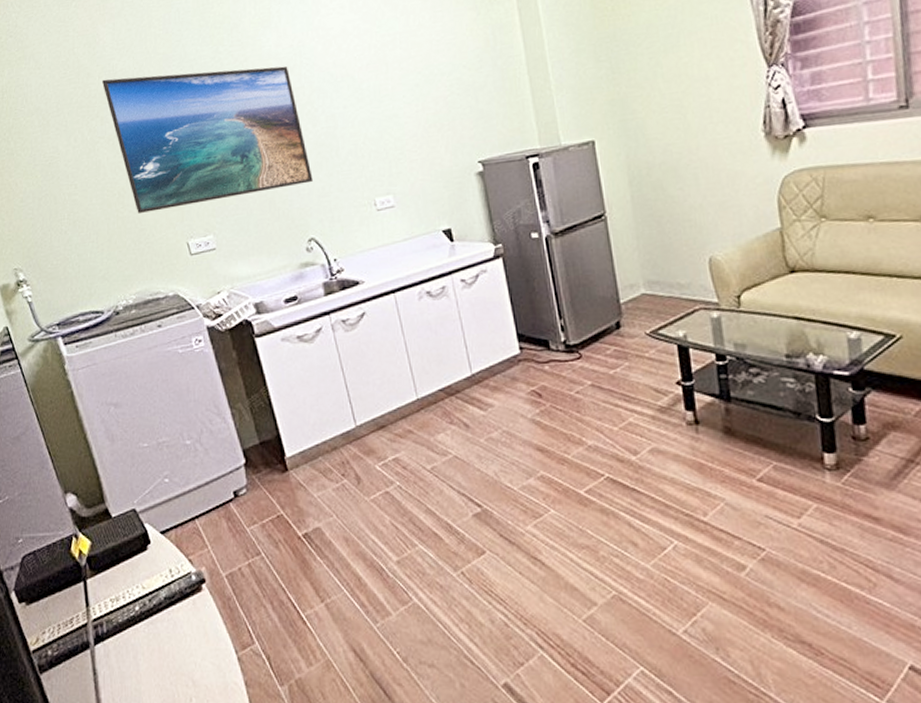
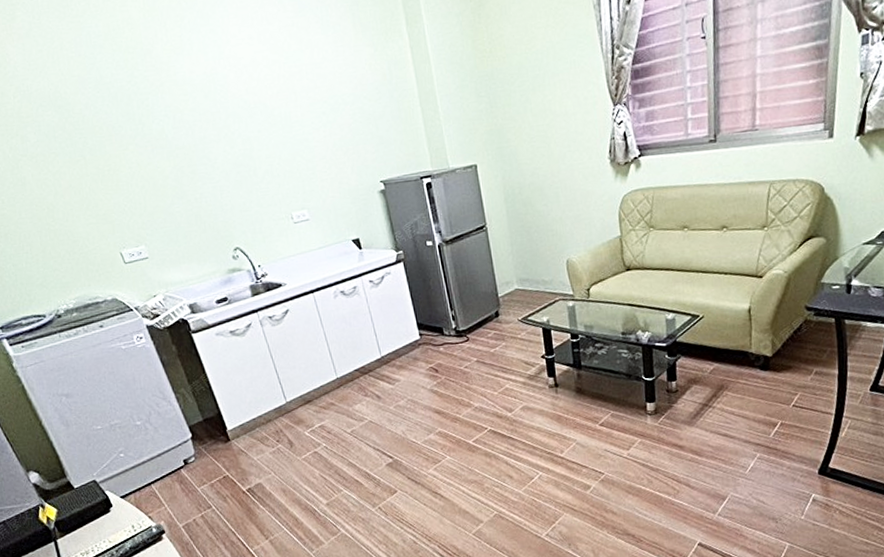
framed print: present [102,66,313,213] -> none [18,91,234,226]

